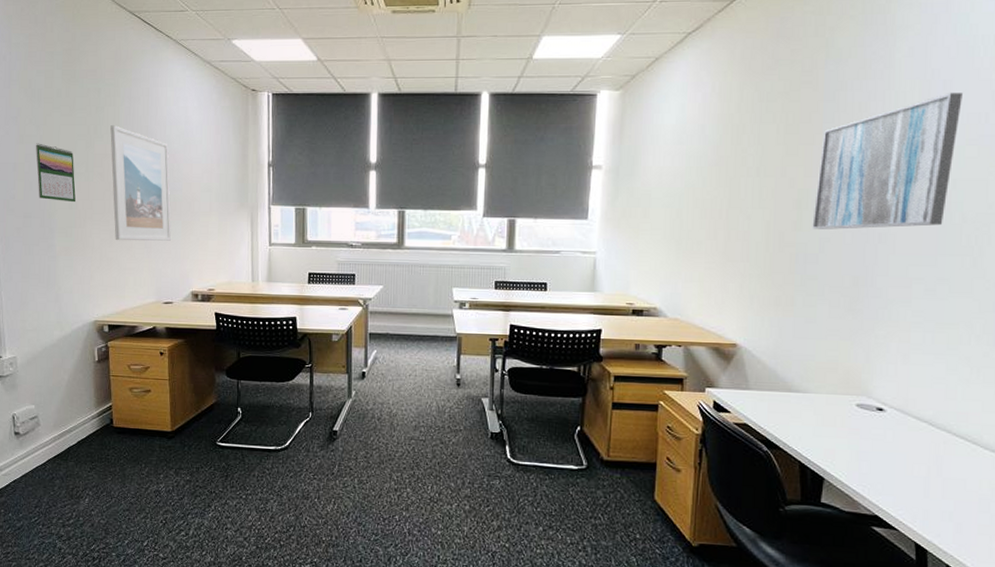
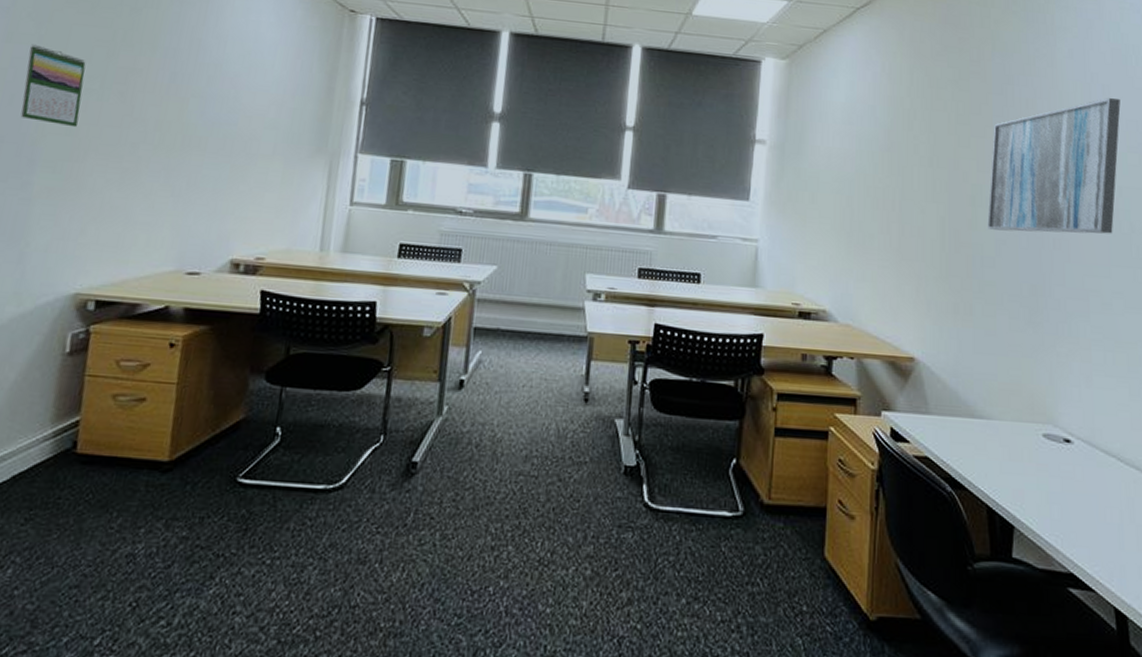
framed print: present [110,125,171,241] -> none [127,33,227,189]

